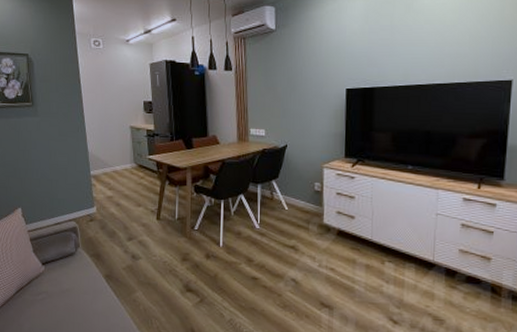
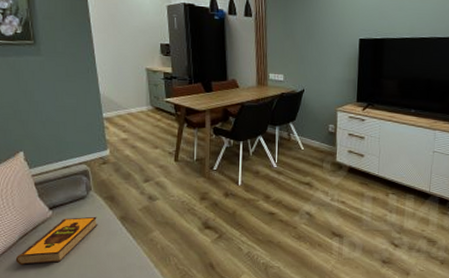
hardback book: none [12,273,85,319] -> present [15,216,98,266]

